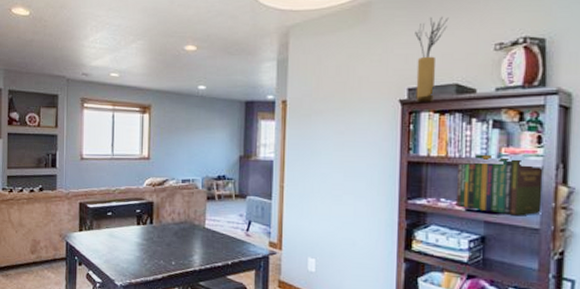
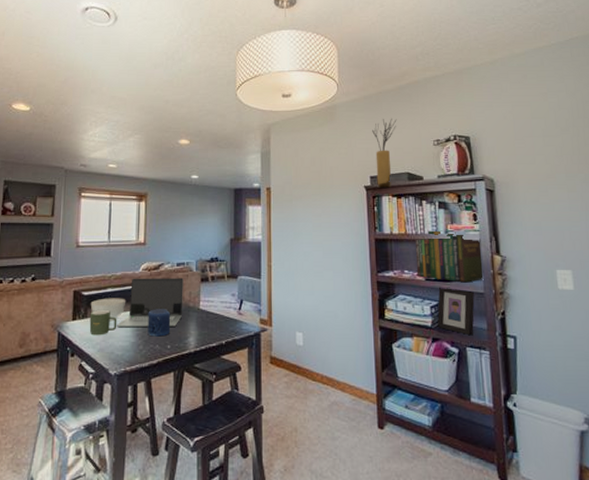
bowl: none [95,211,131,235] -> present [90,298,126,322]
mug: none [95,223,122,249] -> present [89,310,117,337]
laptop: none [122,193,189,245] -> present [117,278,183,328]
candle: none [152,225,176,253] -> present [147,309,171,337]
picture frame: none [476,219,526,276] -> present [437,287,475,336]

